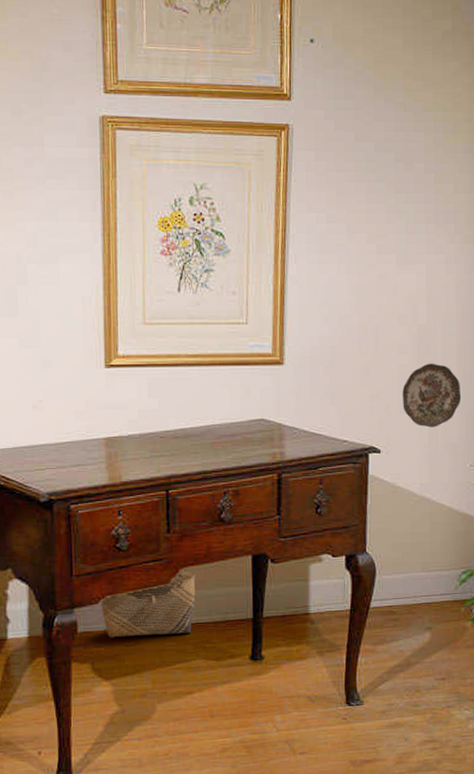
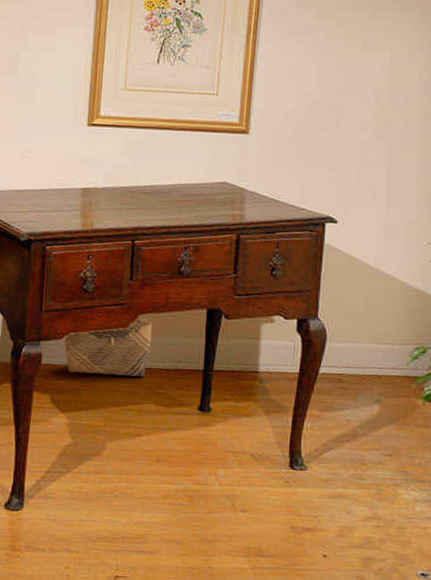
decorative plate: present [402,363,462,428] -> none [361,141,421,203]

